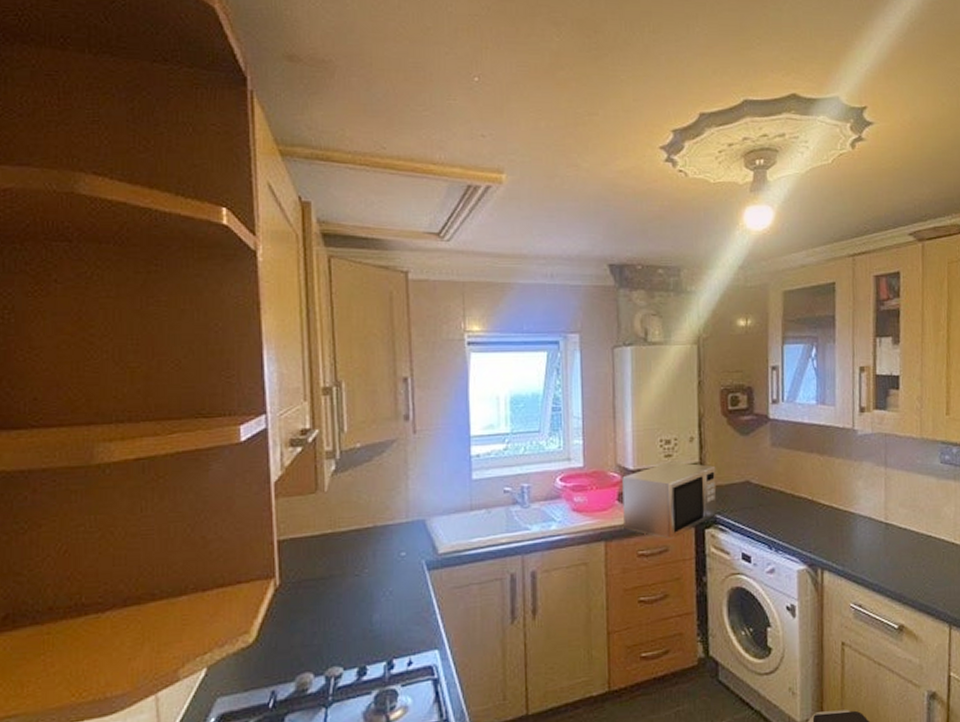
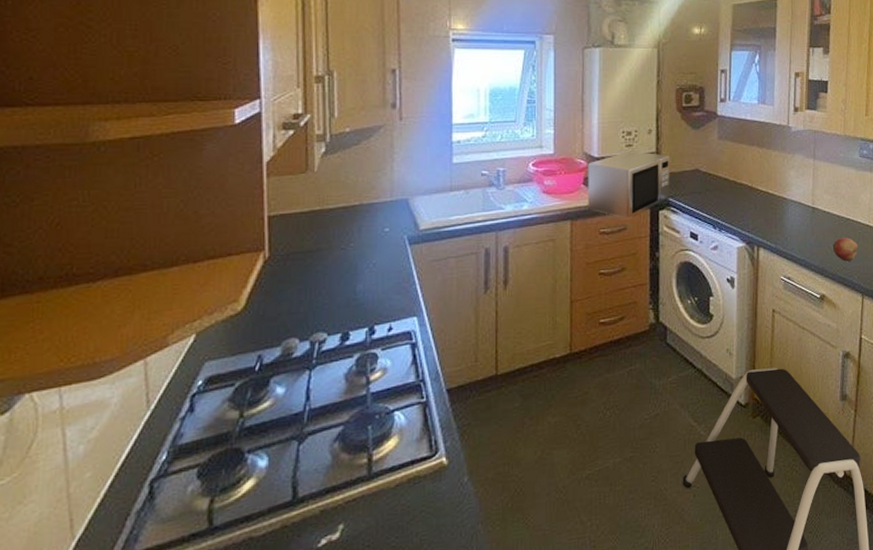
fruit: none [912,558,943,586] -> present [833,237,858,262]

